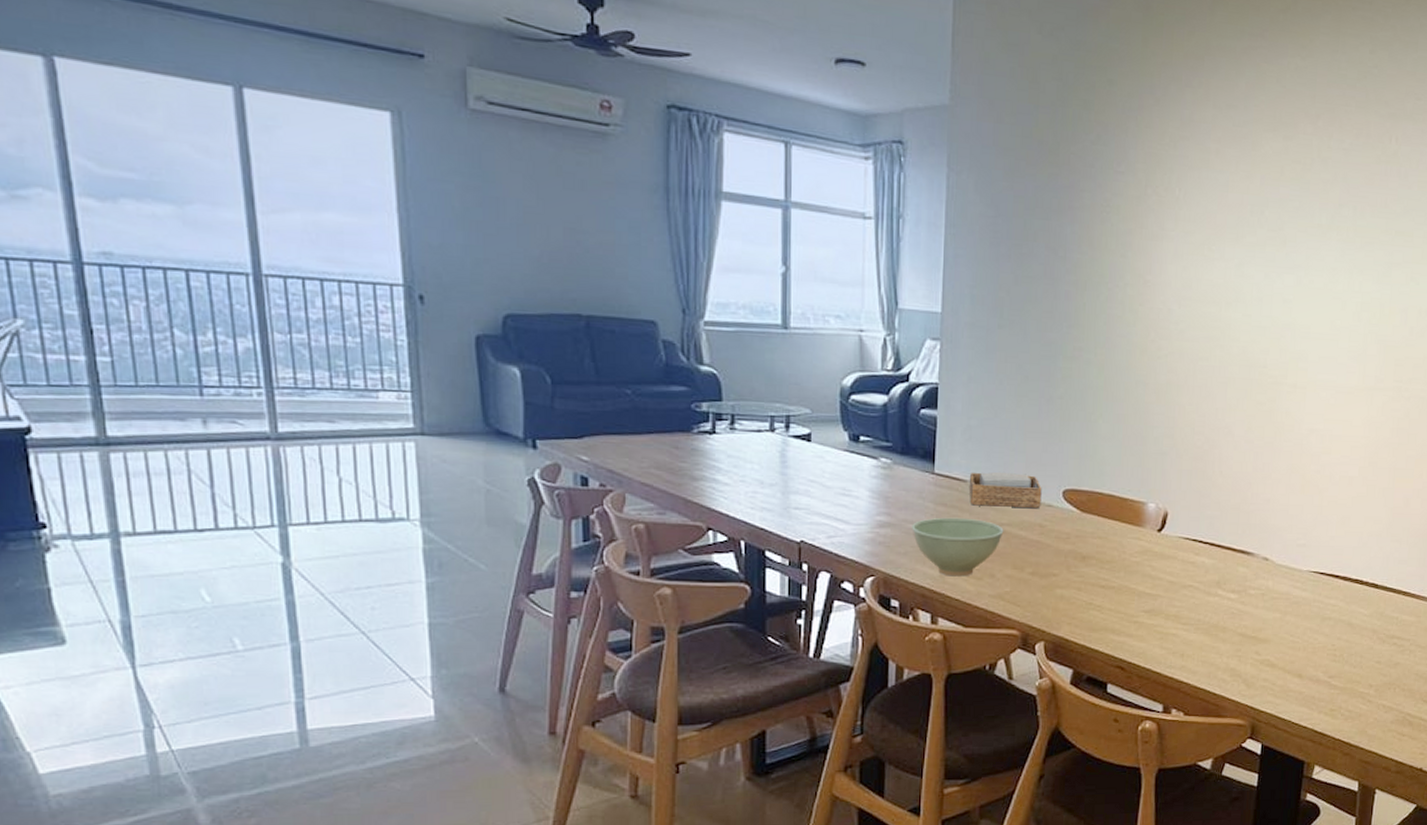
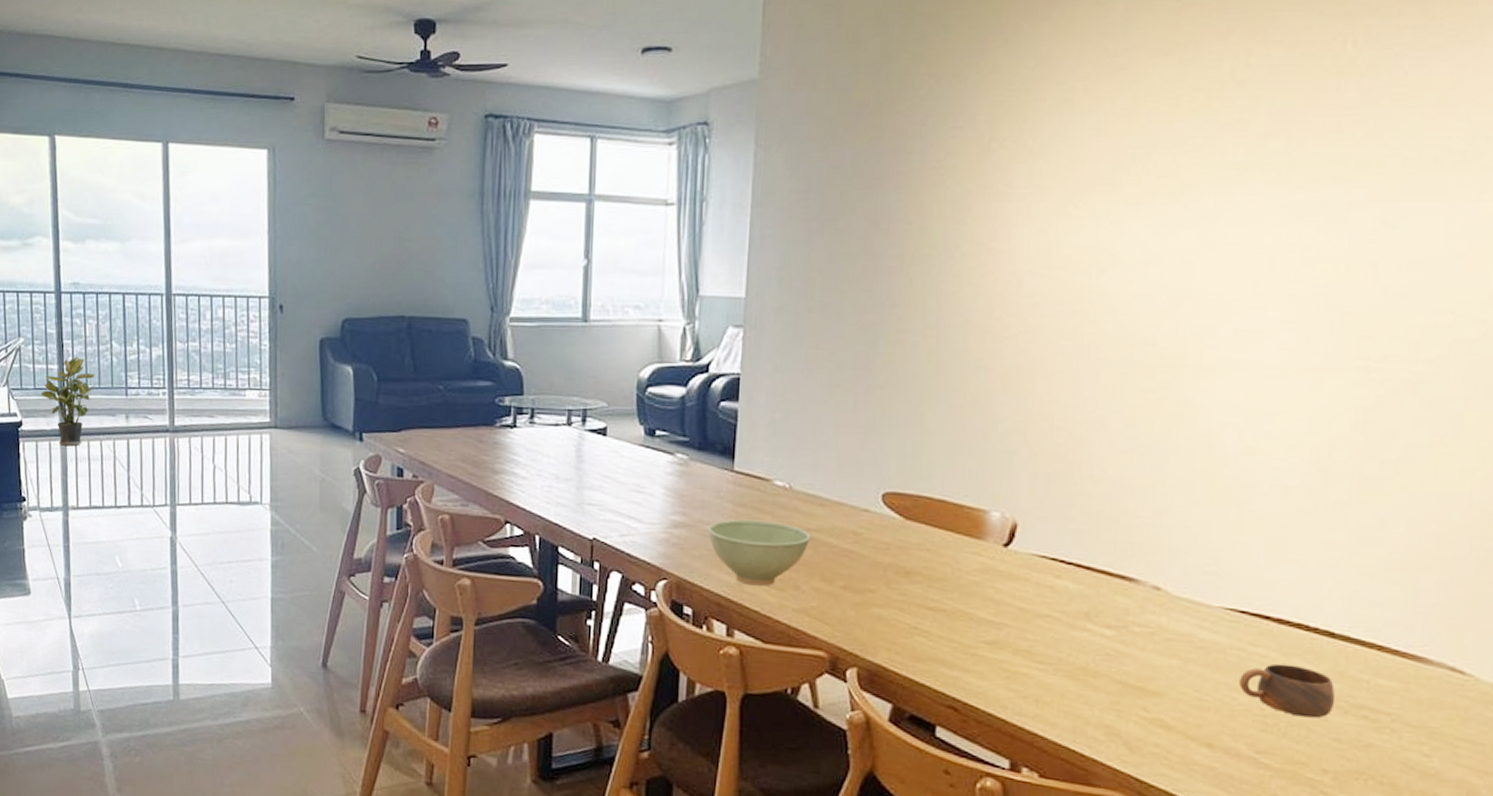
potted plant: none [60,346,151,458] -> present [41,356,95,446]
napkin holder: present [968,471,1042,509] -> none [771,470,857,514]
cup: none [1319,610,1378,648] -> present [1239,663,1336,718]

